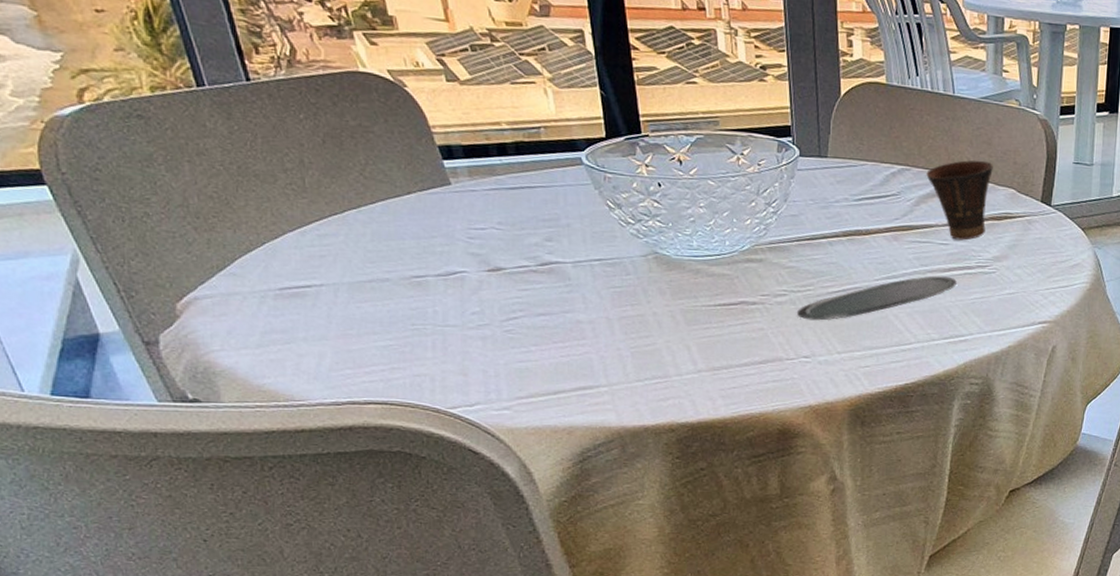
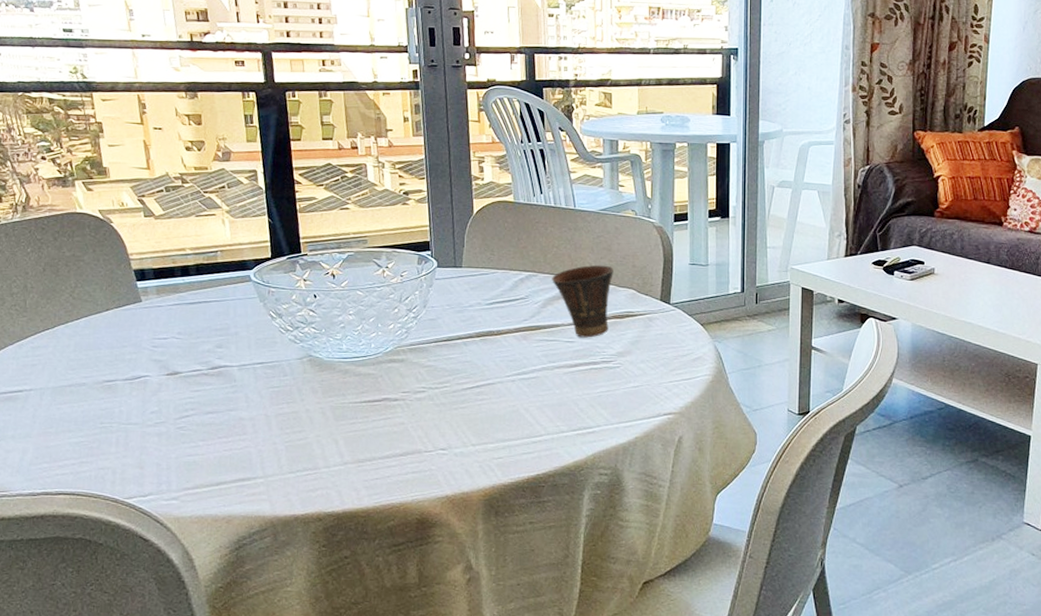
oval tray: present [797,275,957,321] -> none [435,371,583,415]

